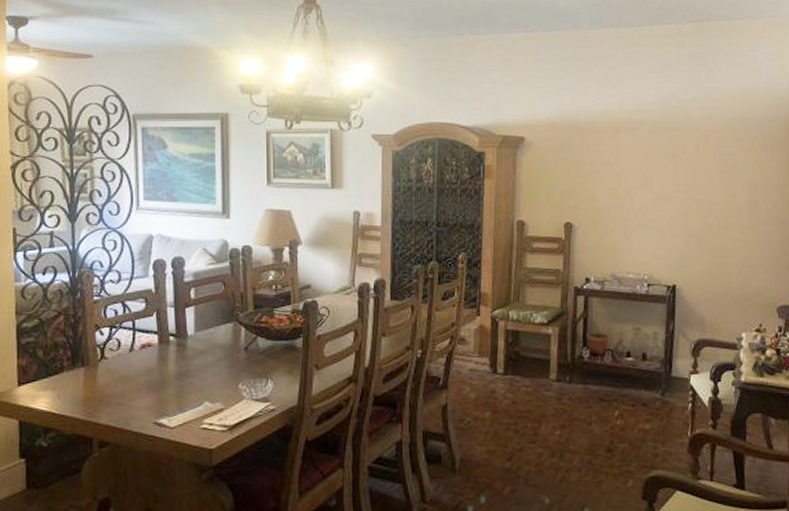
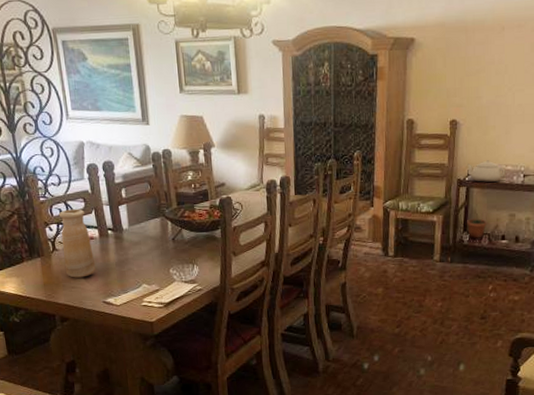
vase: none [112,310,150,393] -> present [58,208,96,278]
teapot: none [585,267,628,291] -> present [467,160,506,182]

